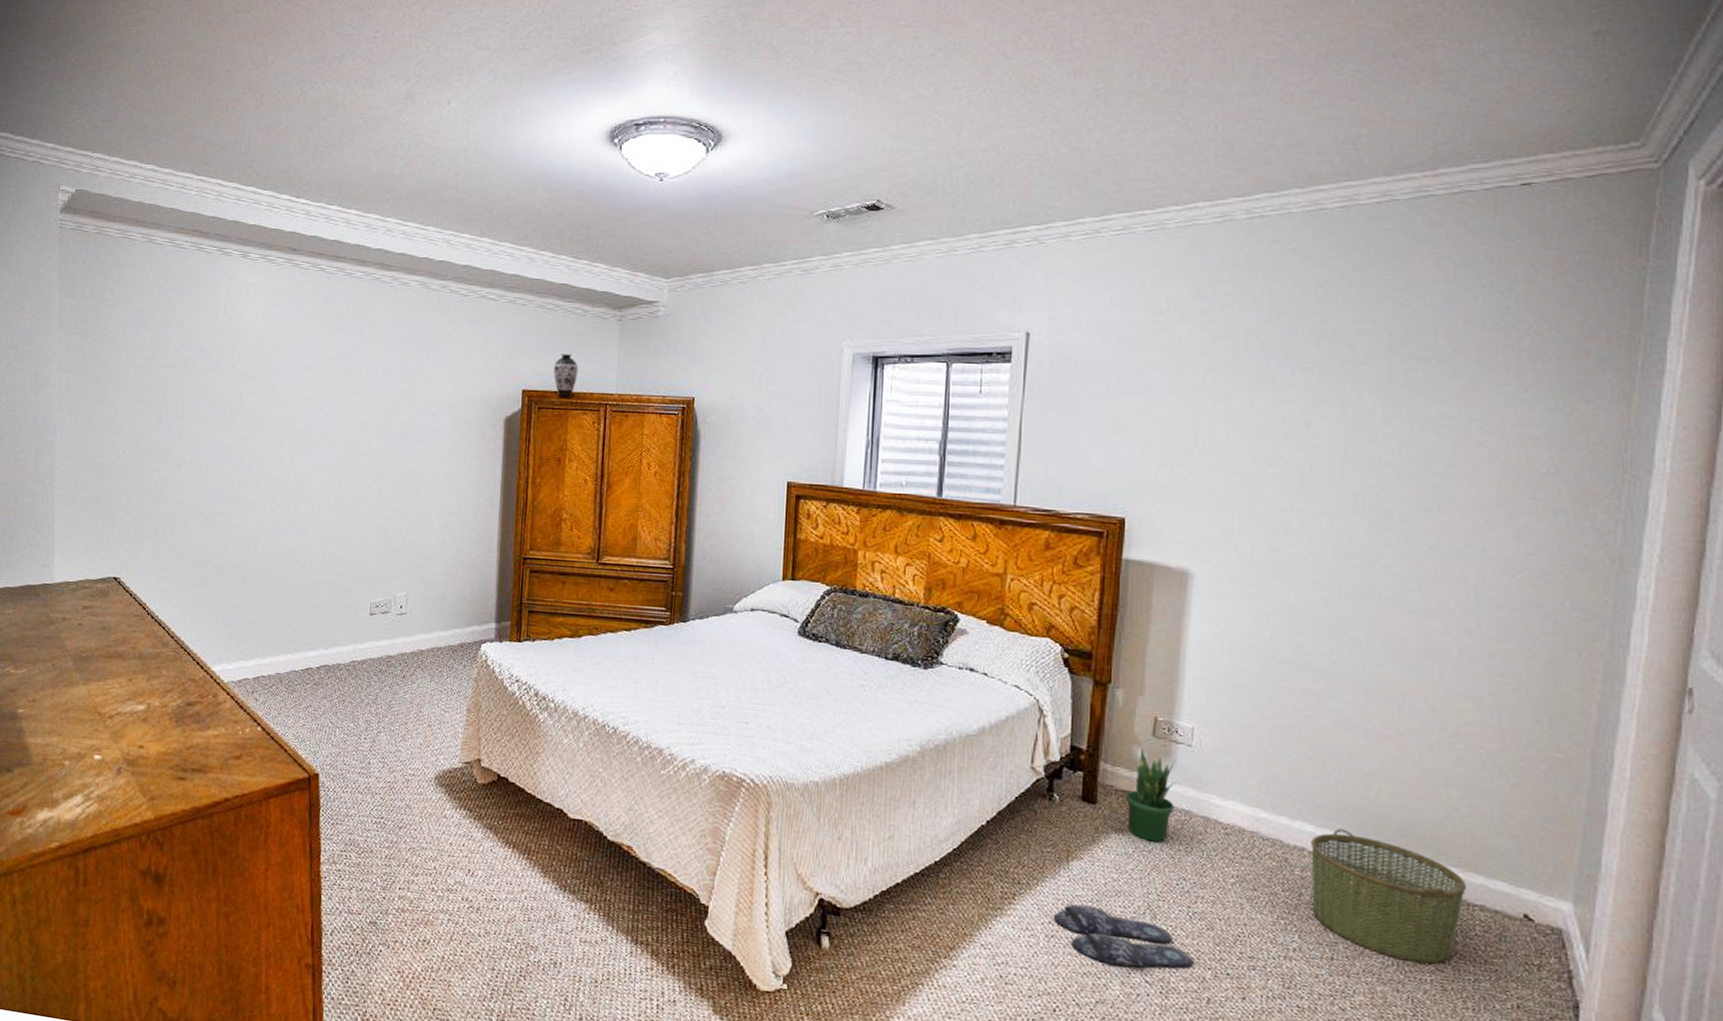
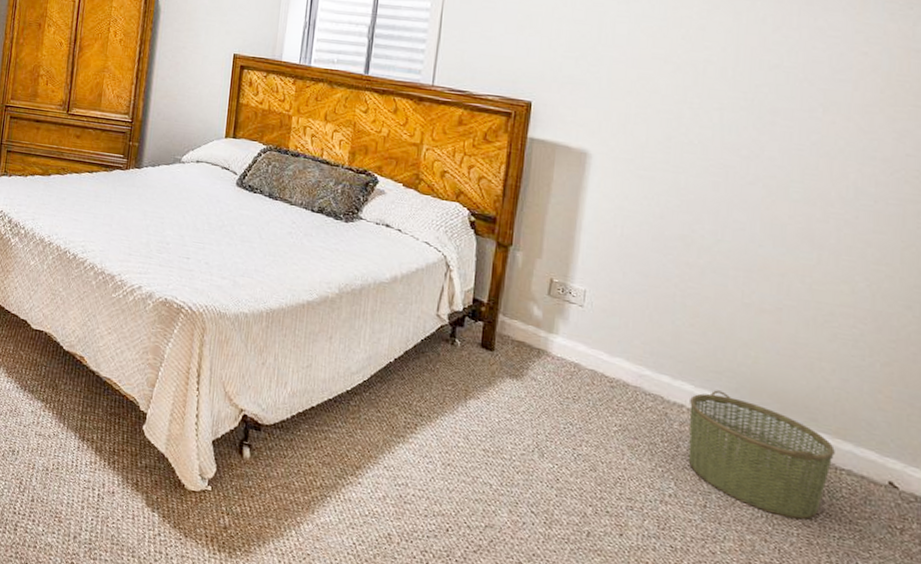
slippers: present [1054,904,1194,969] -> none [451,437,577,504]
planter: present [1126,749,1175,842] -> none [521,305,566,390]

